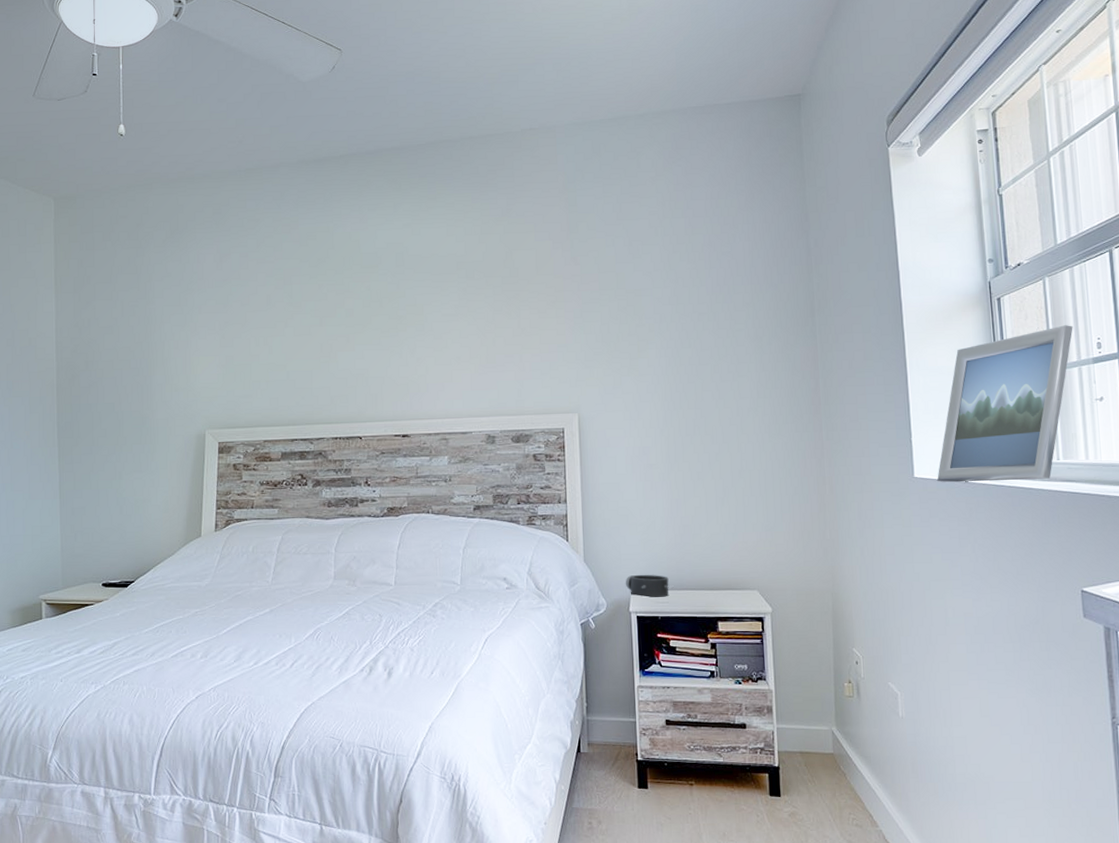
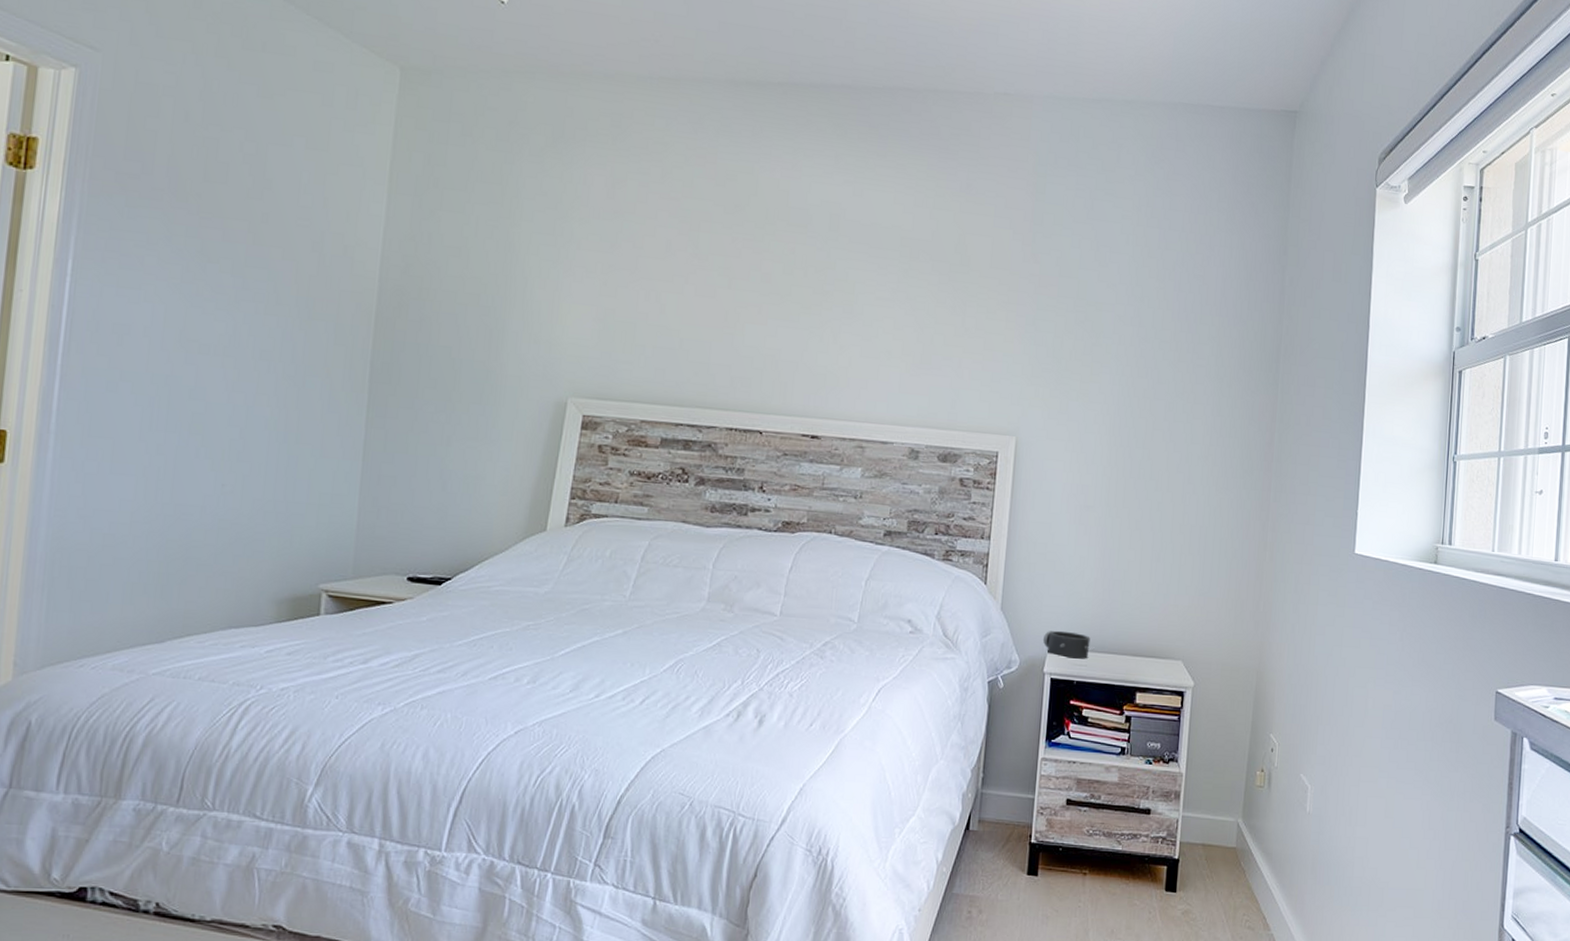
picture frame: present [937,325,1073,483] -> none [1376,409,1525,570]

